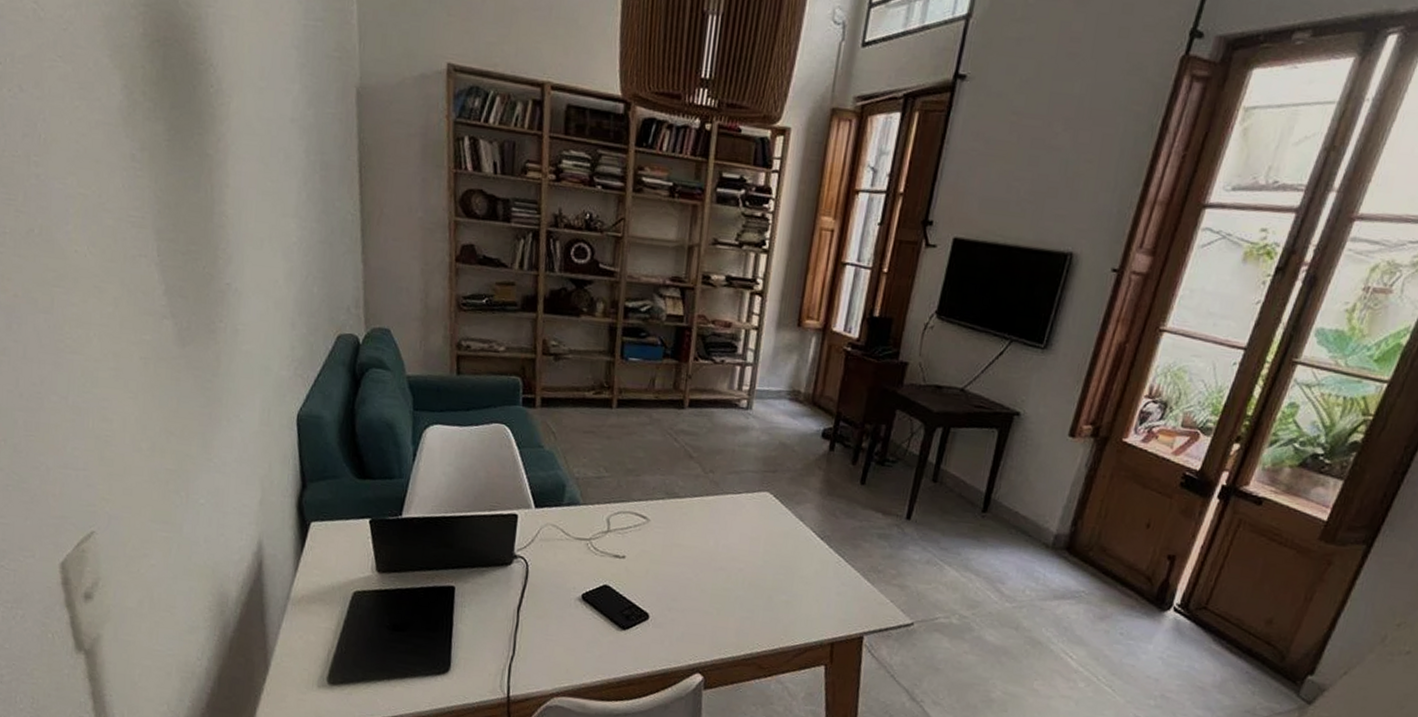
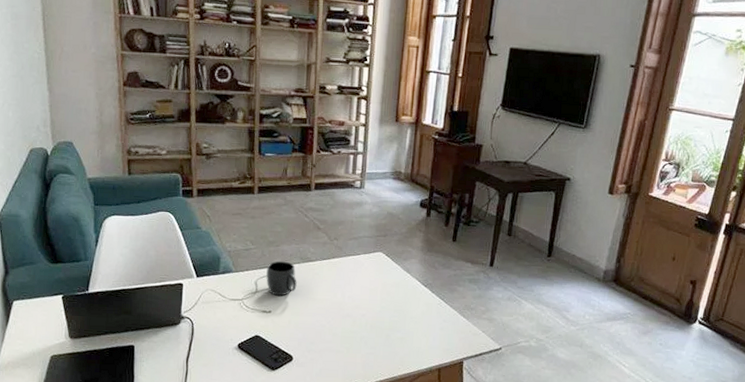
mug: none [621,494,660,539] -> present [266,261,297,296]

